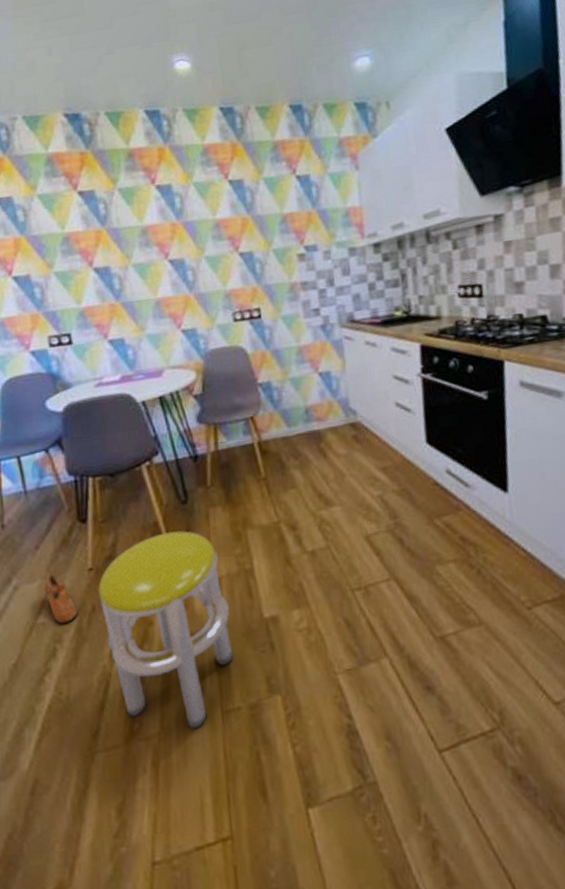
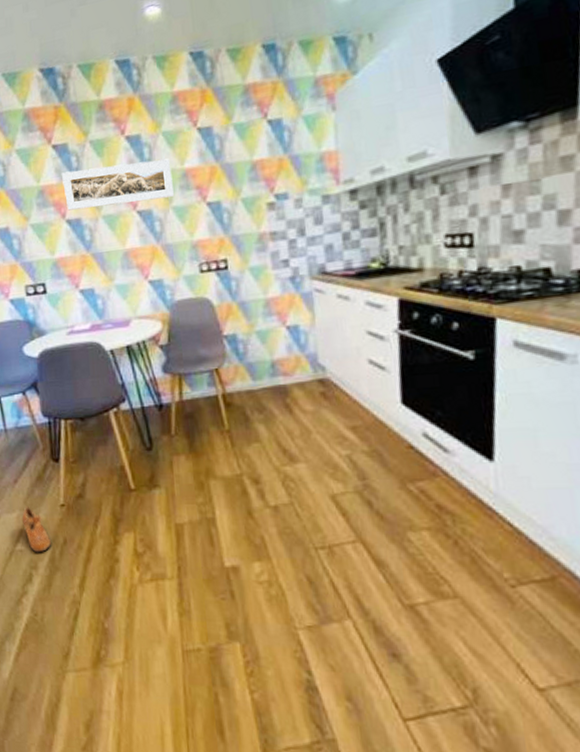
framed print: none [87,209,206,259] -> present [61,158,174,211]
stool: present [97,531,234,730] -> none [68,475,195,664]

